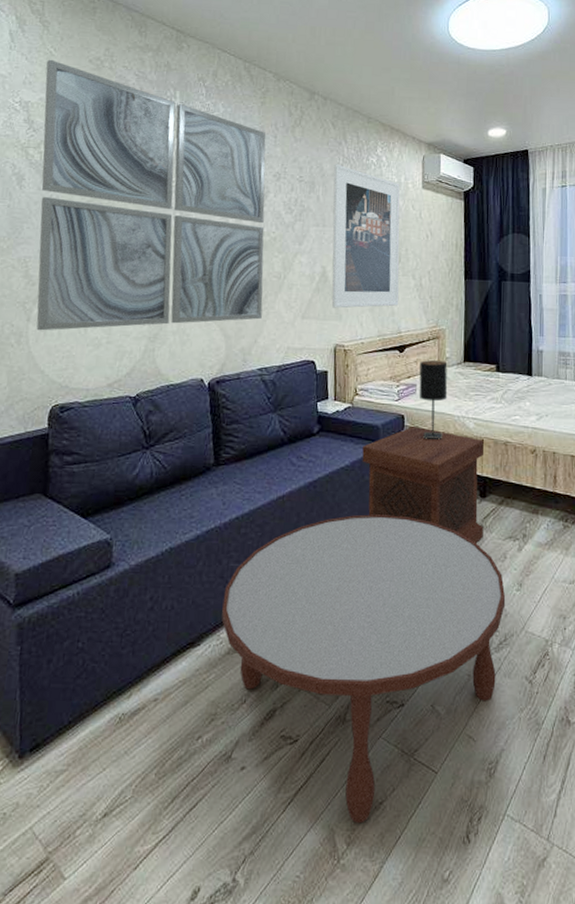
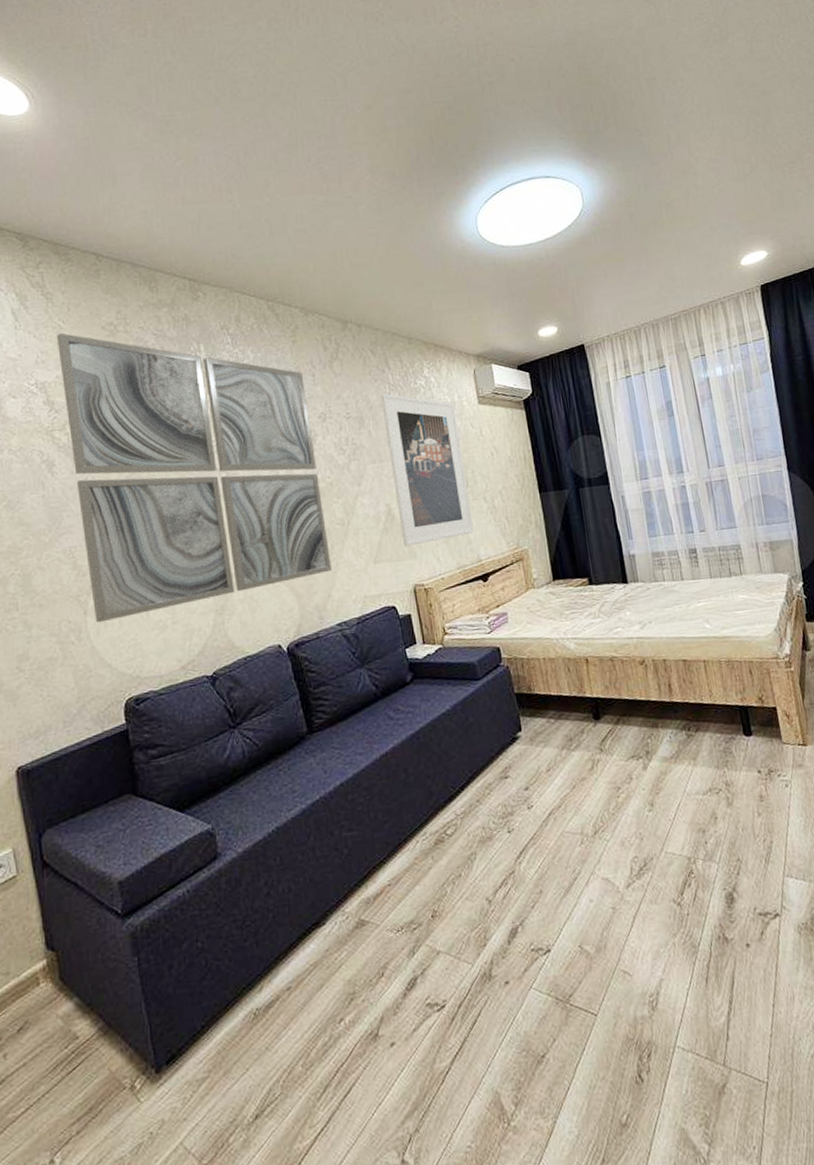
coffee table: present [221,514,506,824] -> none [341,753,643,1082]
side table: present [362,427,484,544] -> none [461,657,605,770]
table lamp: present [419,360,448,439] -> none [507,583,544,669]

